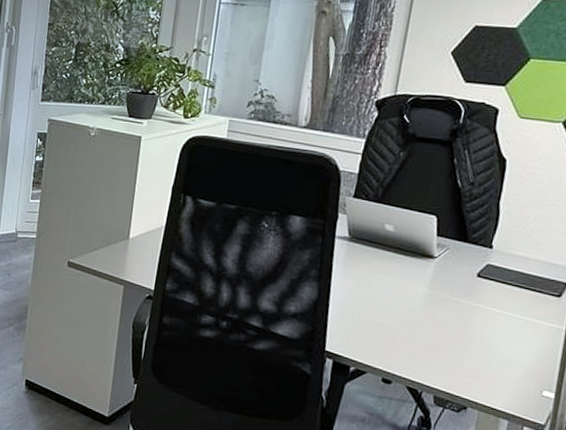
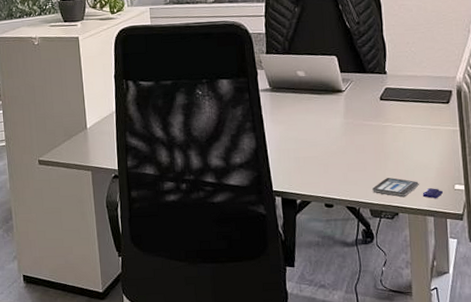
tablet: none [442,365,528,401] -> present [372,178,444,199]

